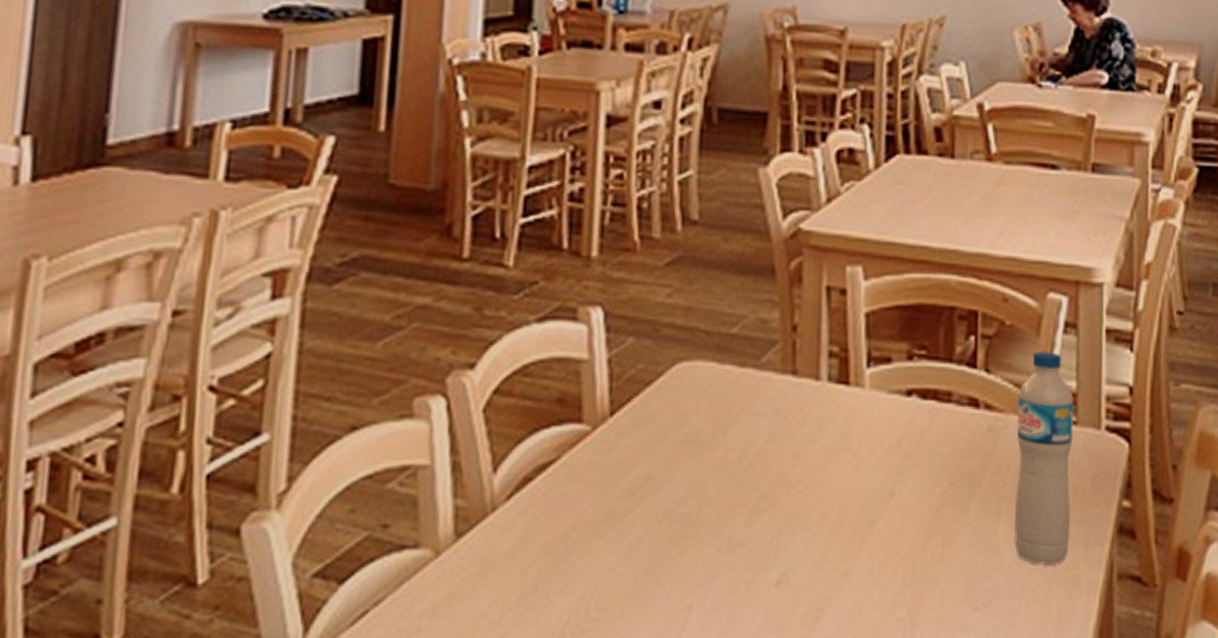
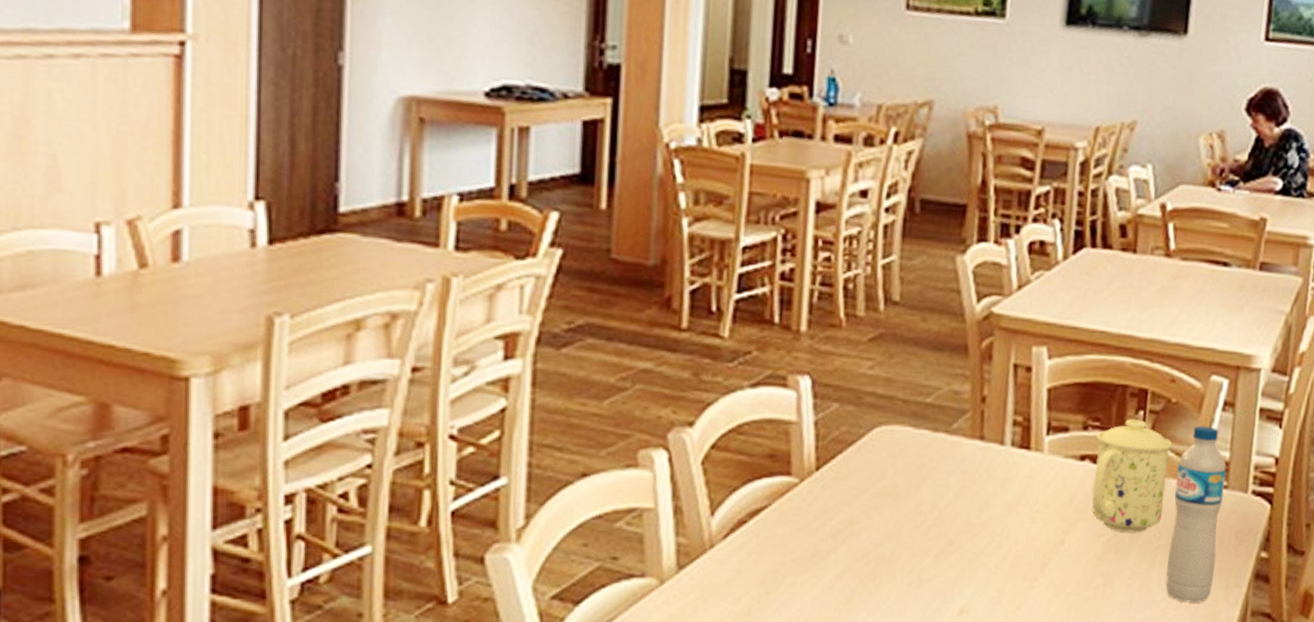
mug: none [923,344,1010,480] -> present [1092,418,1173,533]

